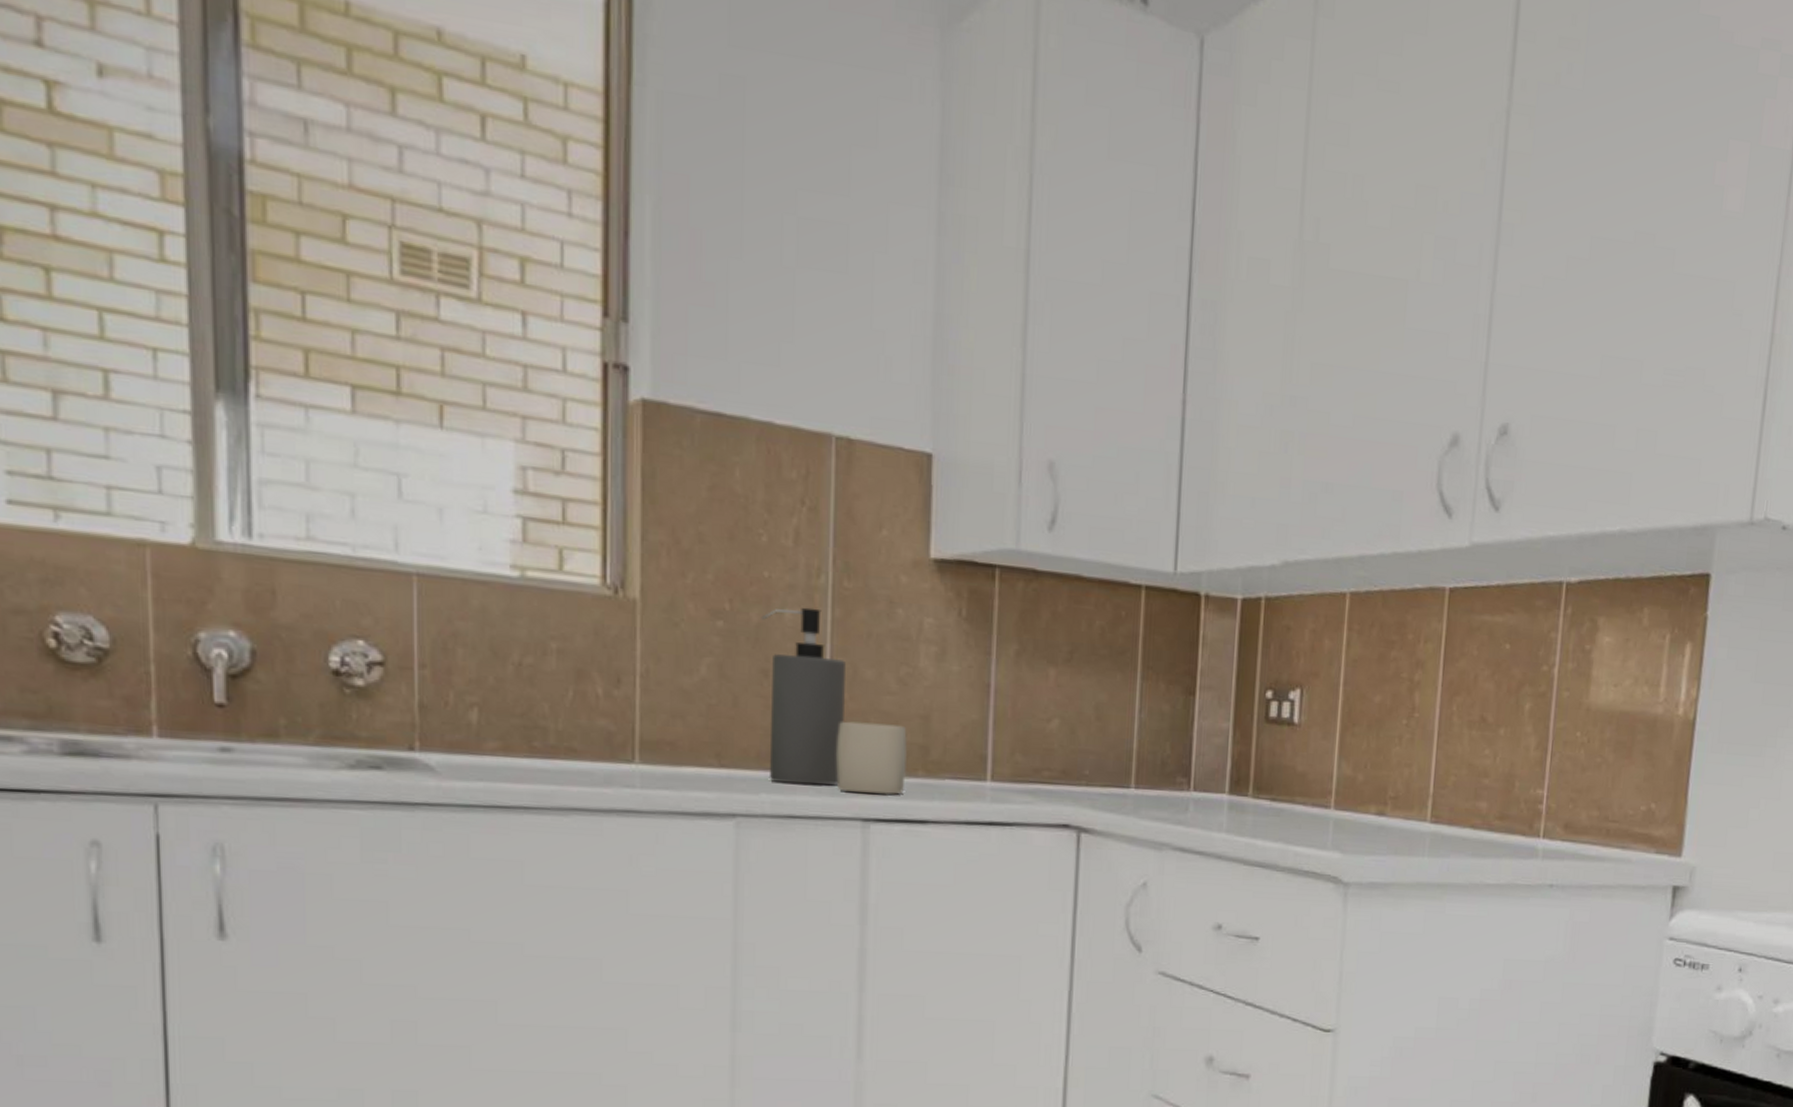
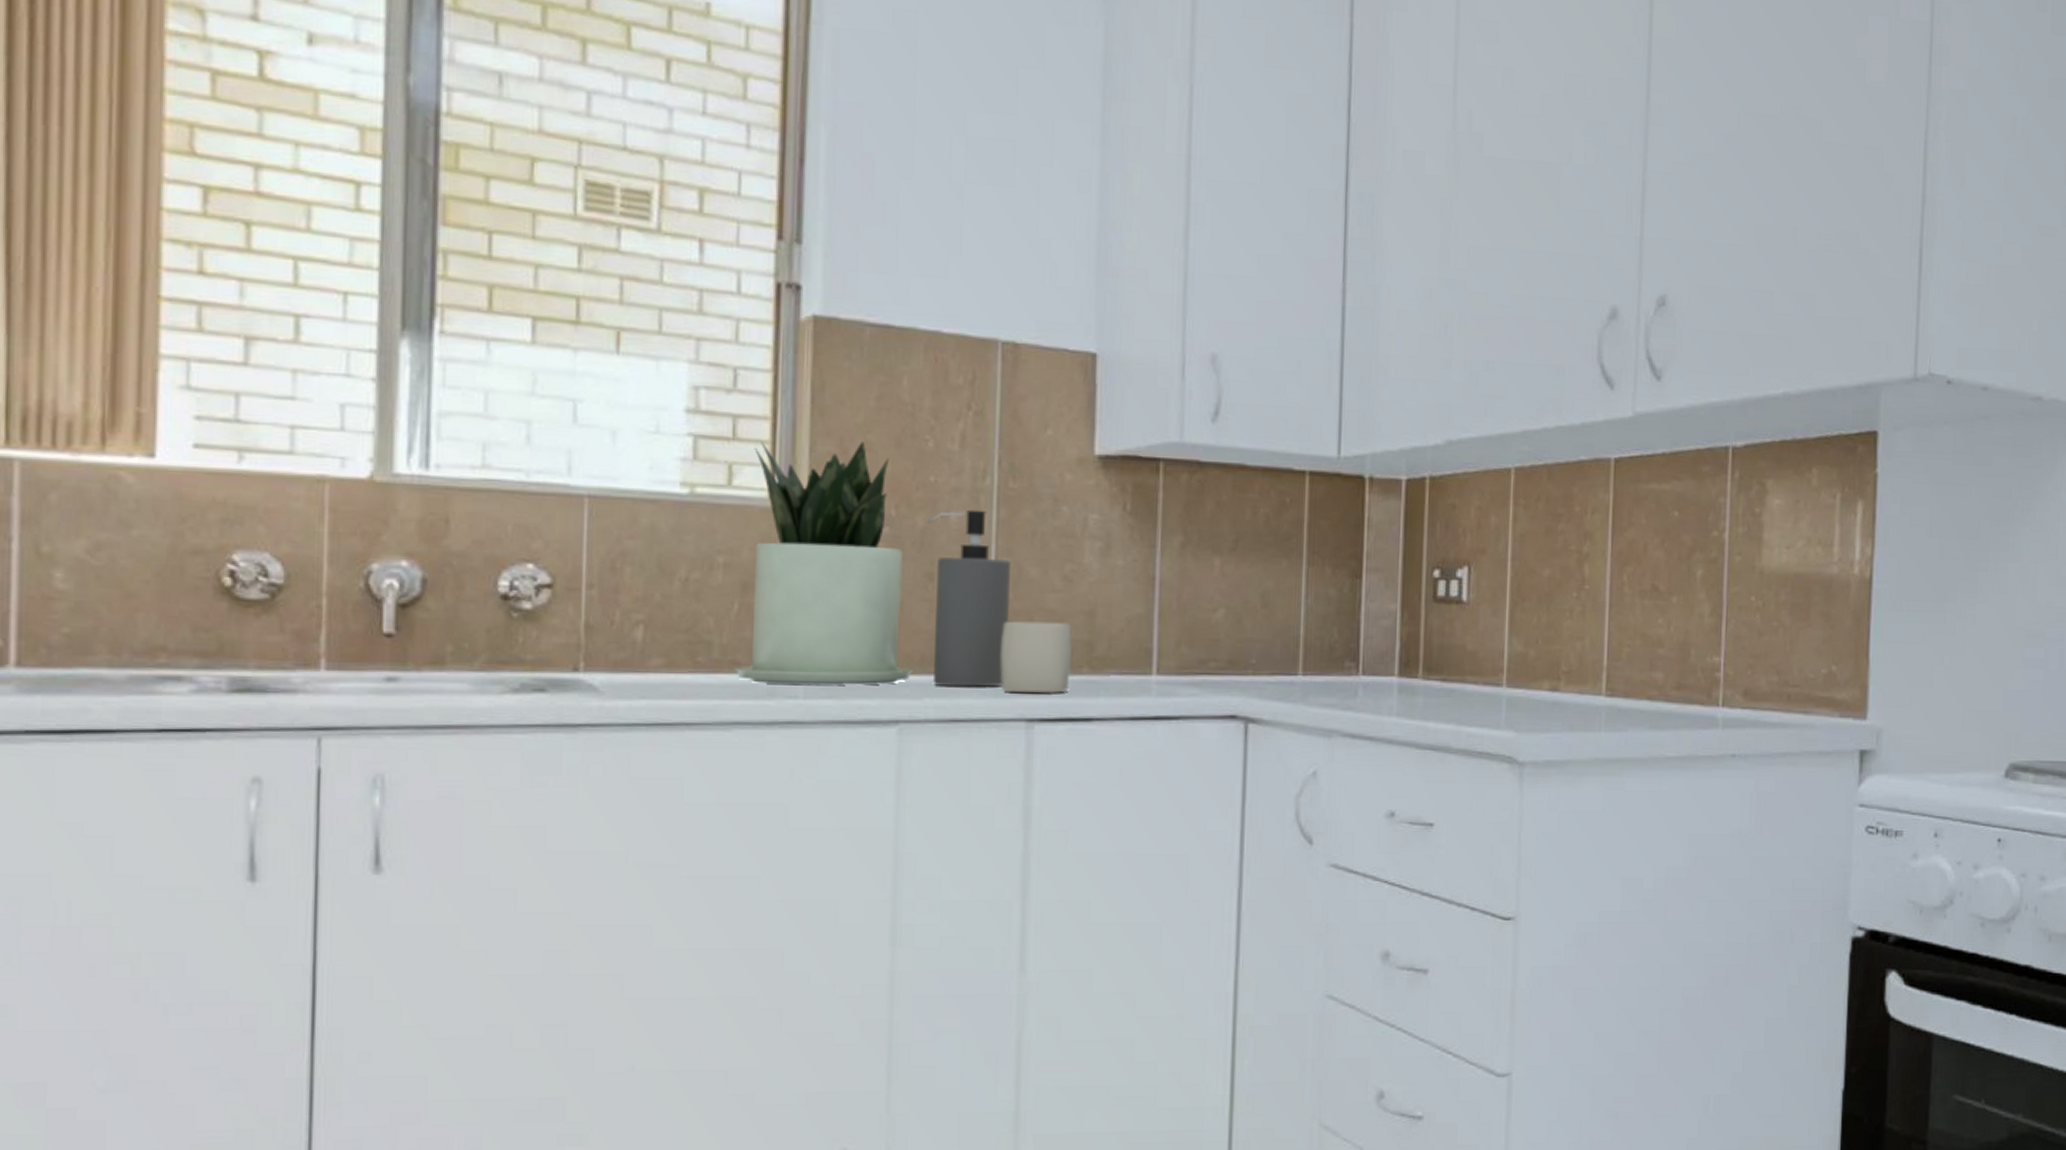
planter: none [569,526,751,778] -> present [732,441,915,686]

